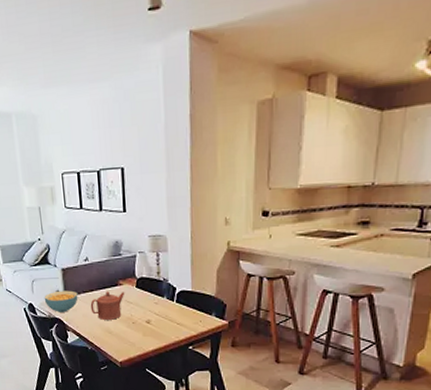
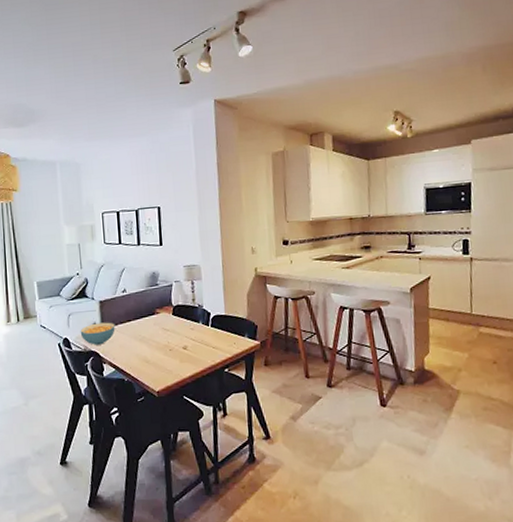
teapot: present [90,291,125,320] -> none [127,320,162,349]

